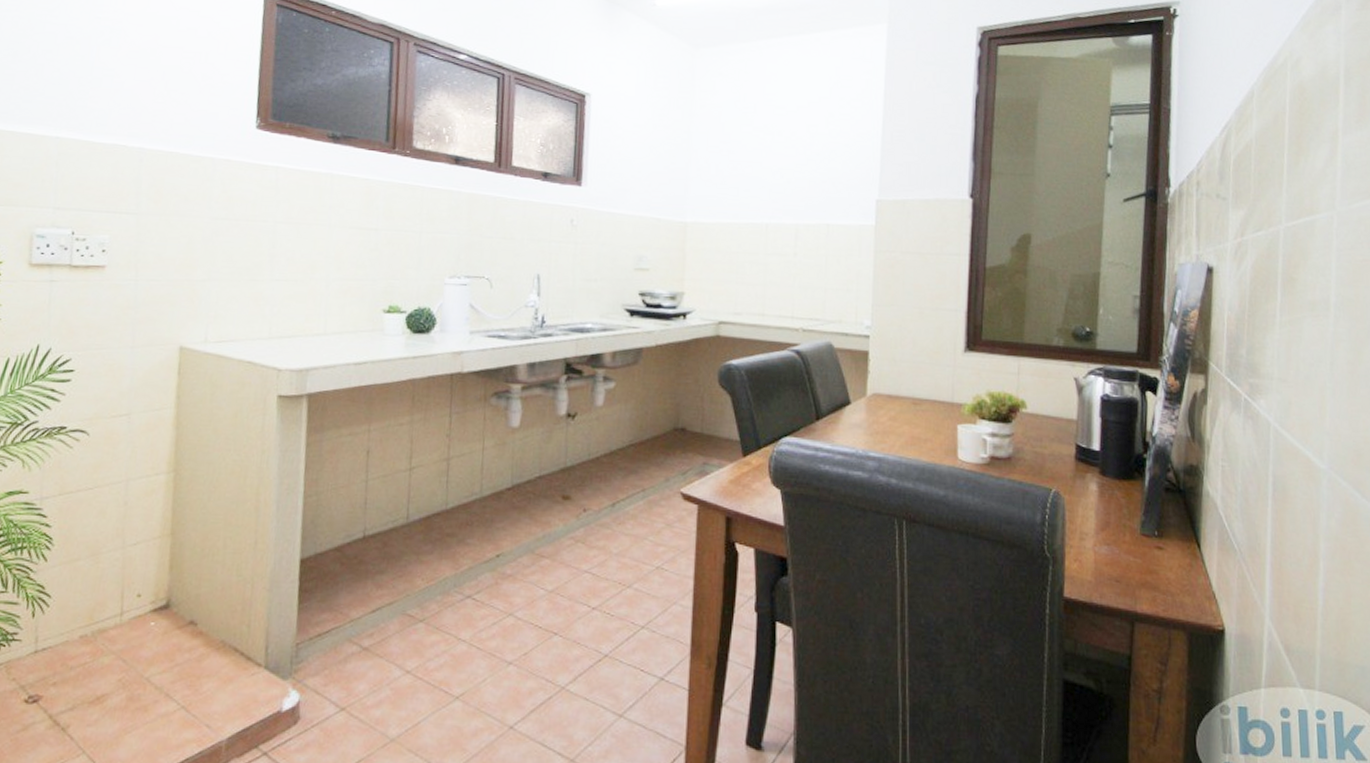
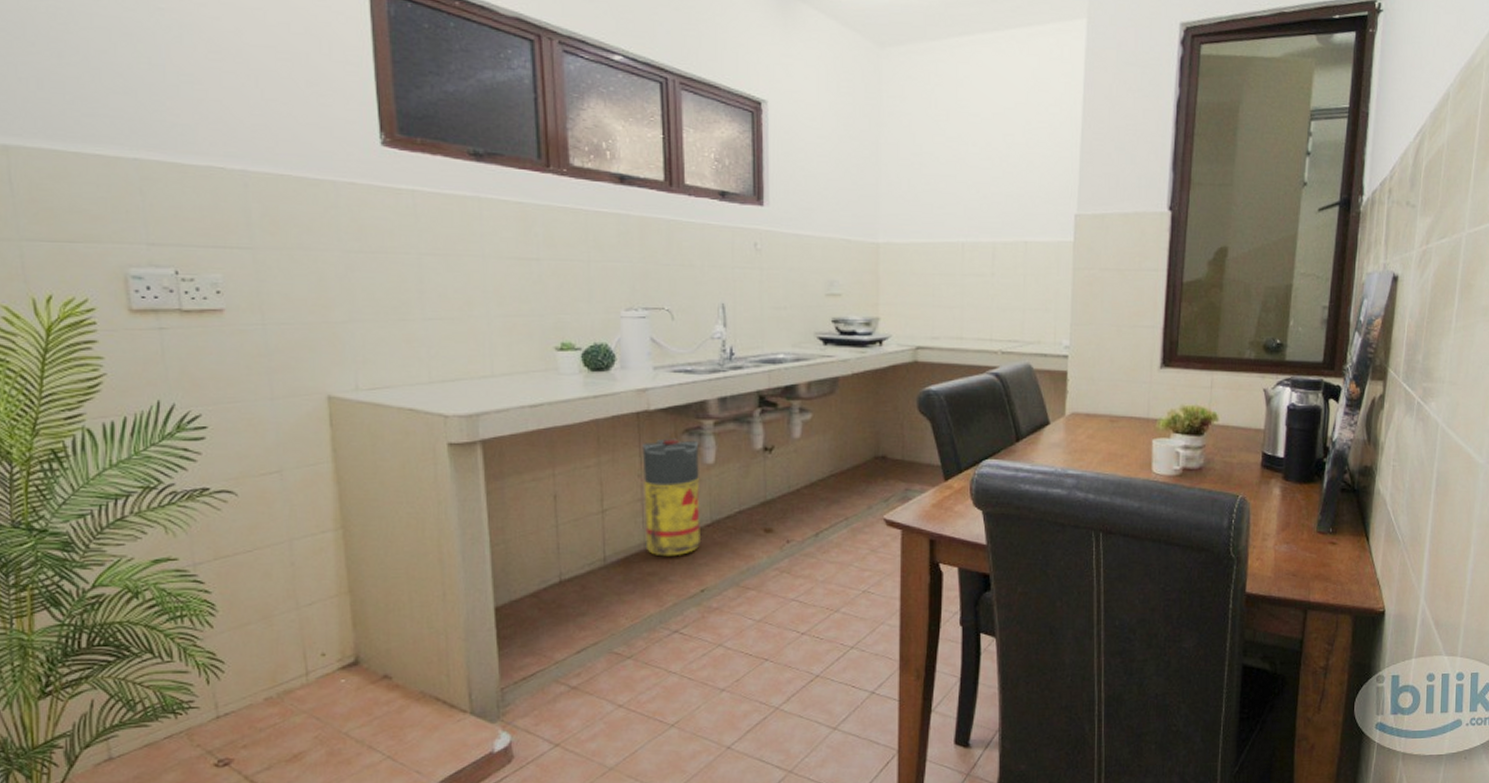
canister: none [447,400,506,519] -> present [642,438,700,557]

